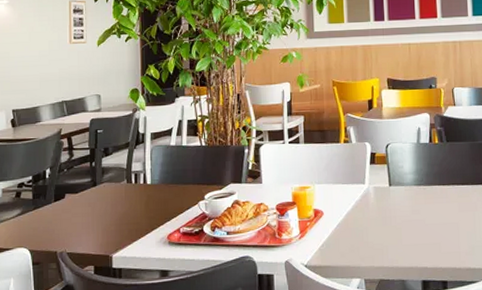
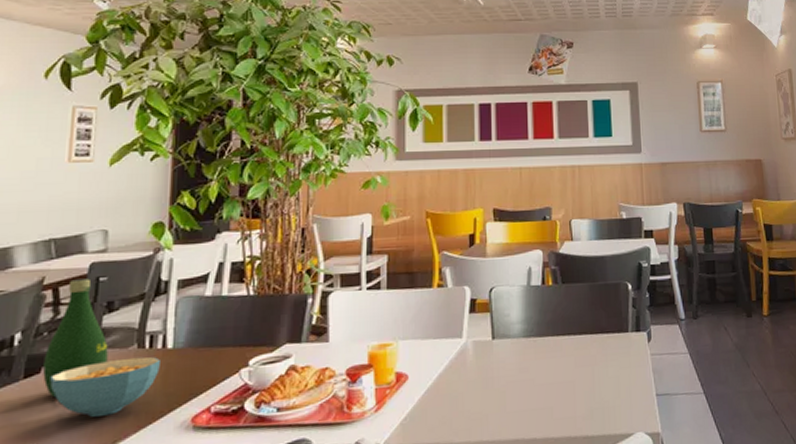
bottle: none [66,131,108,215] -> present [43,278,108,397]
cereal bowl: none [71,189,143,231] -> present [50,356,160,417]

